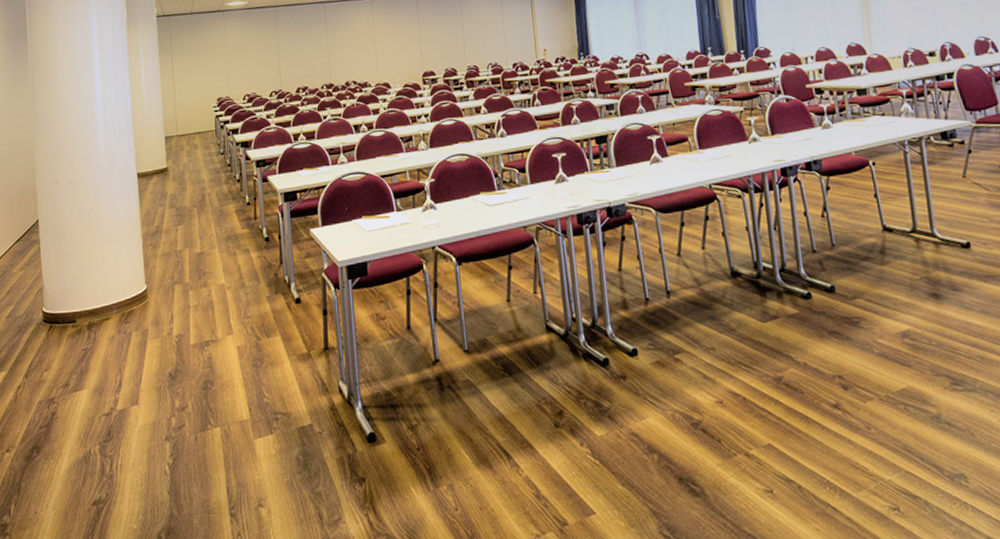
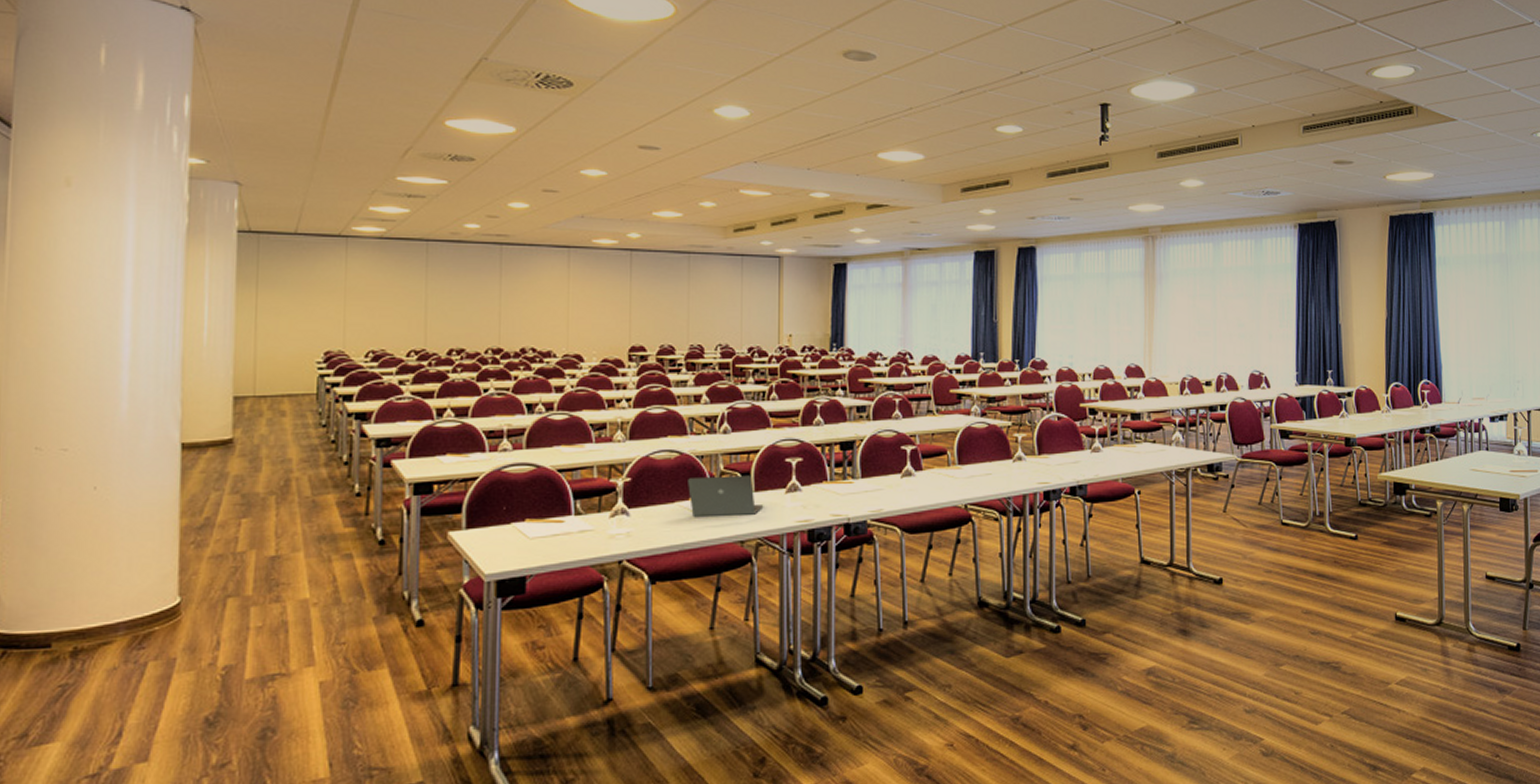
laptop: none [477,170,539,209] -> present [688,475,764,518]

